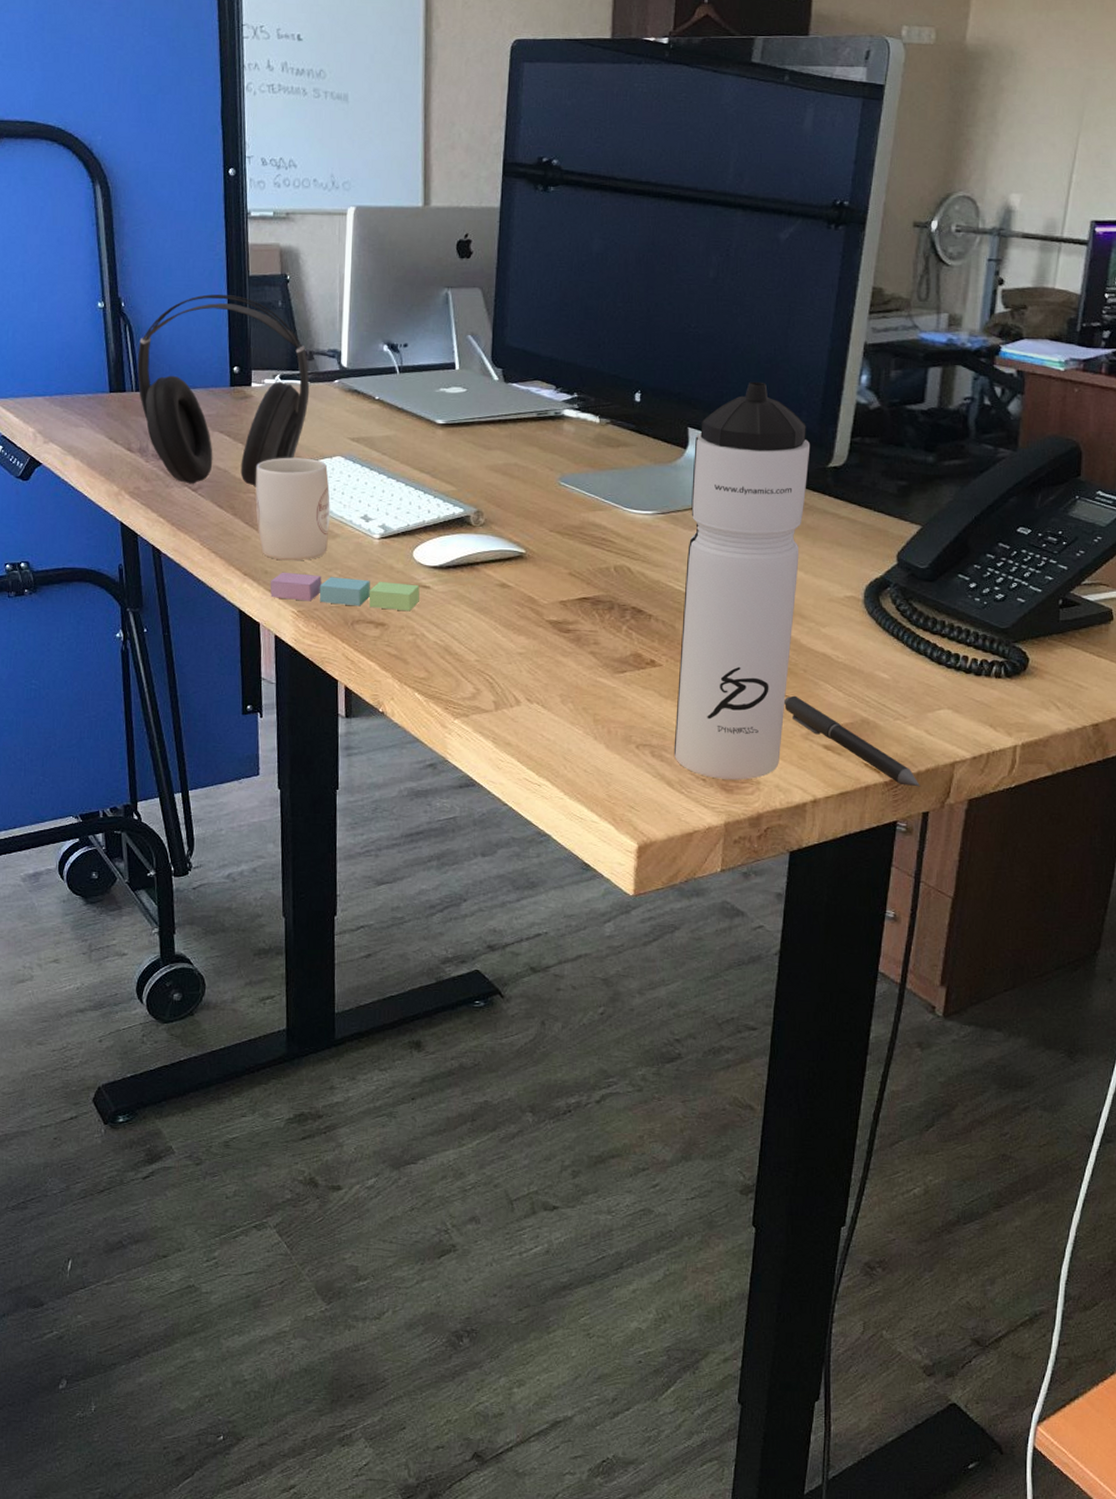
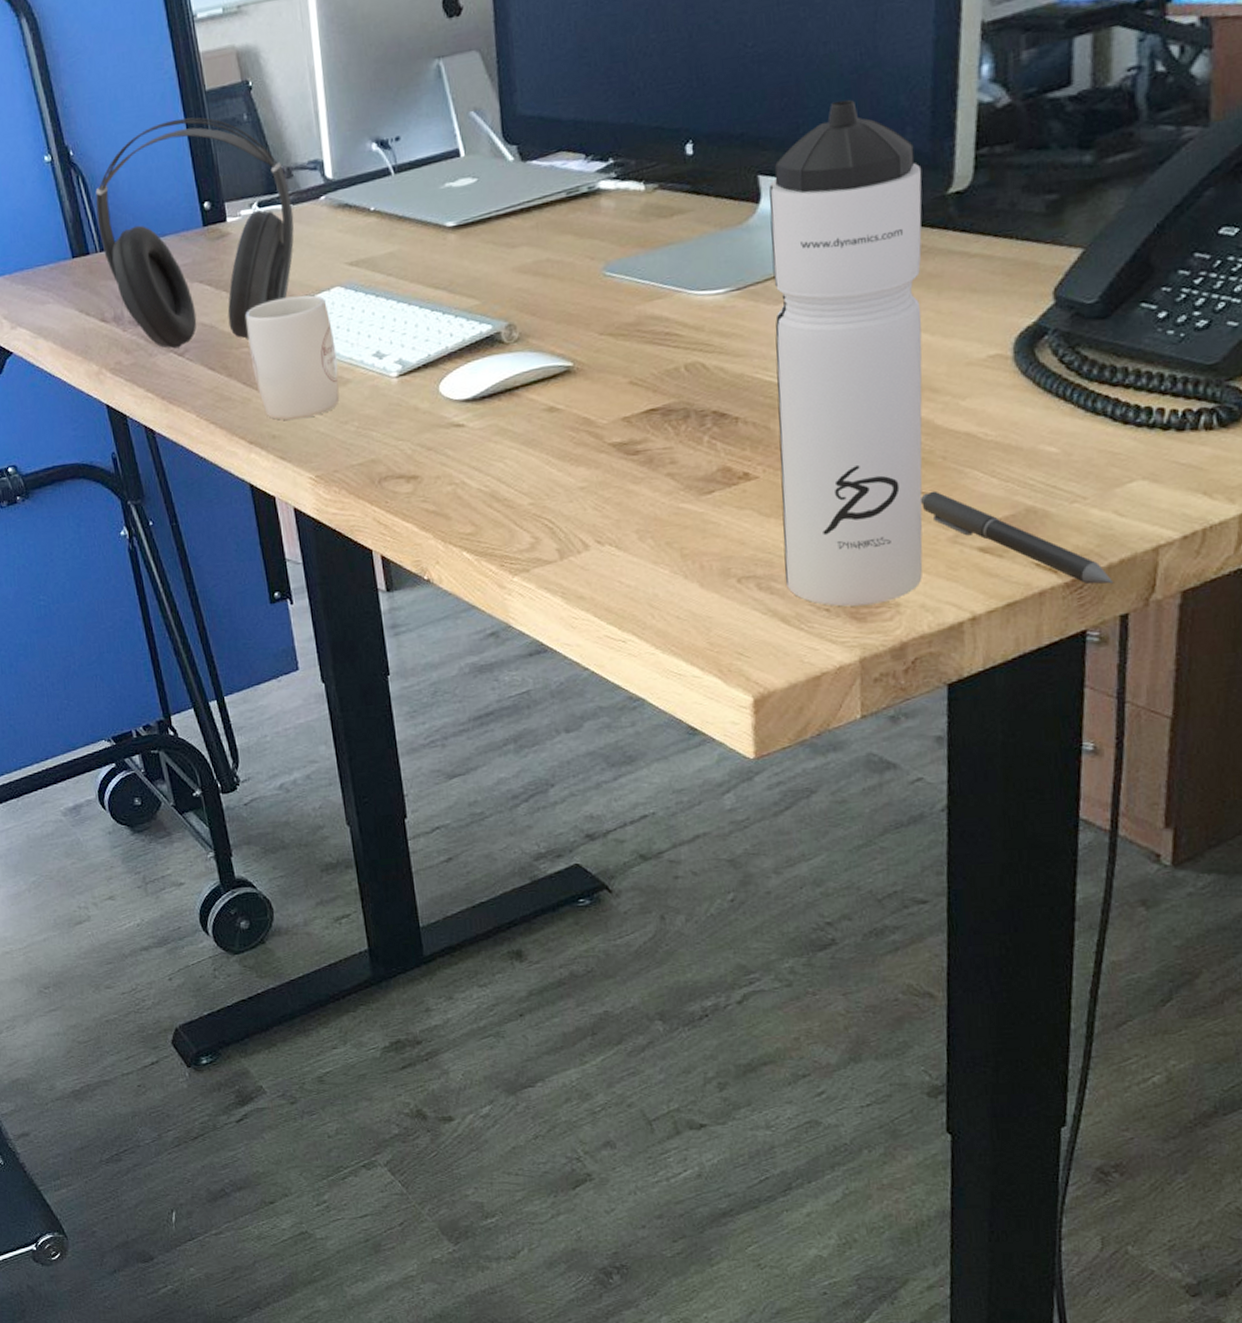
sticky notes: present [270,572,420,612] -> none [279,424,454,465]

